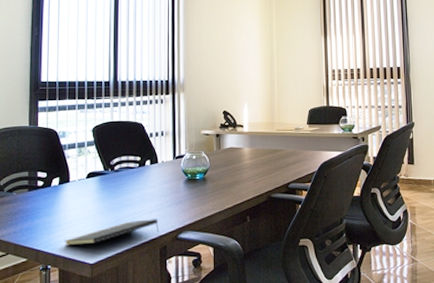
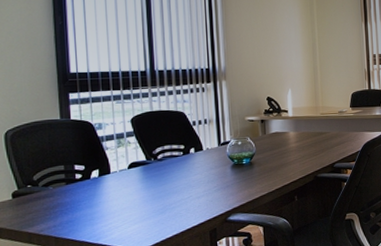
notepad: present [65,219,160,246] -> none [110,204,208,236]

